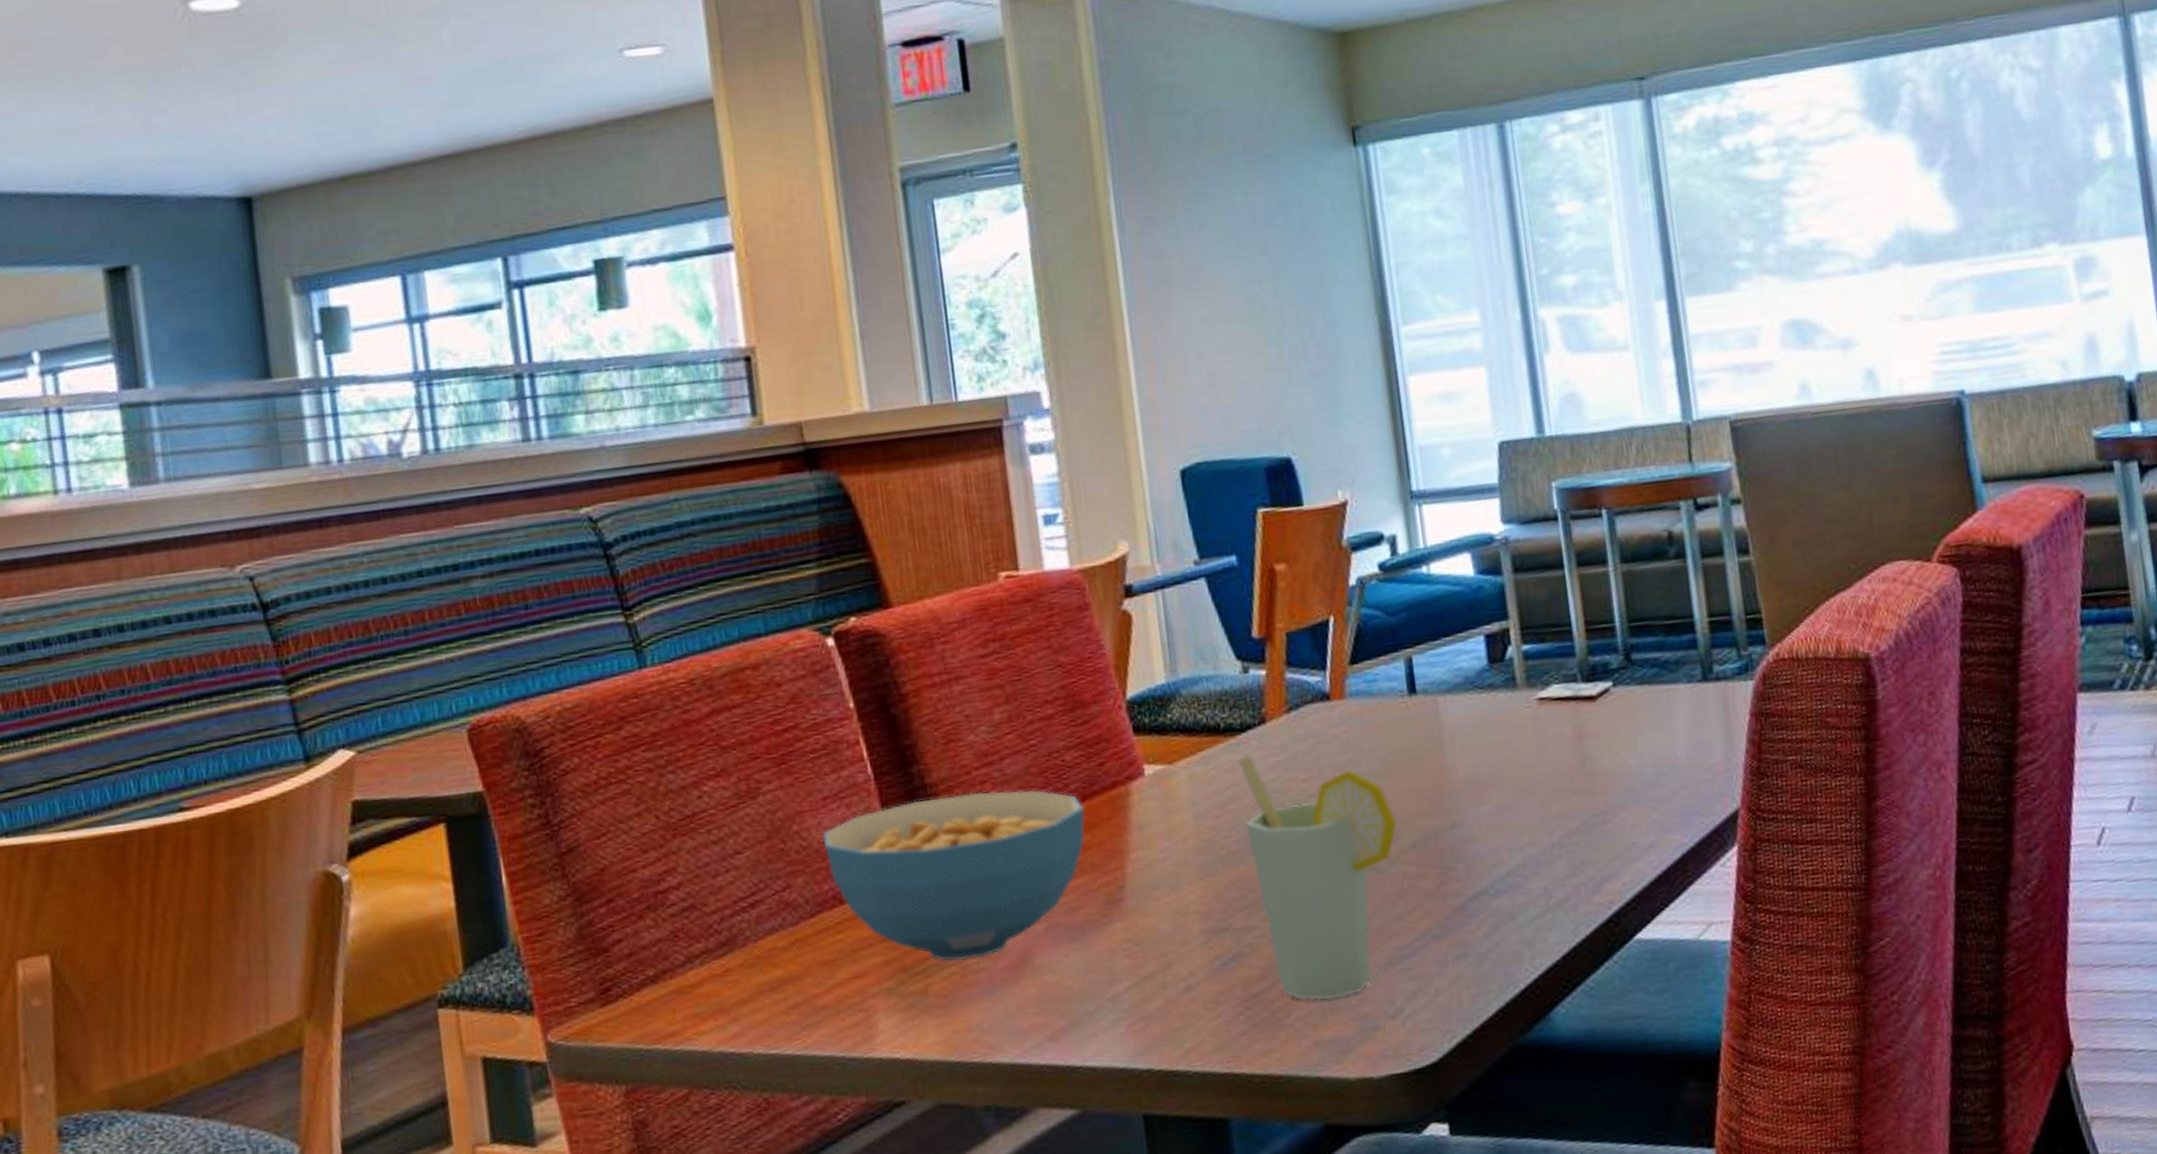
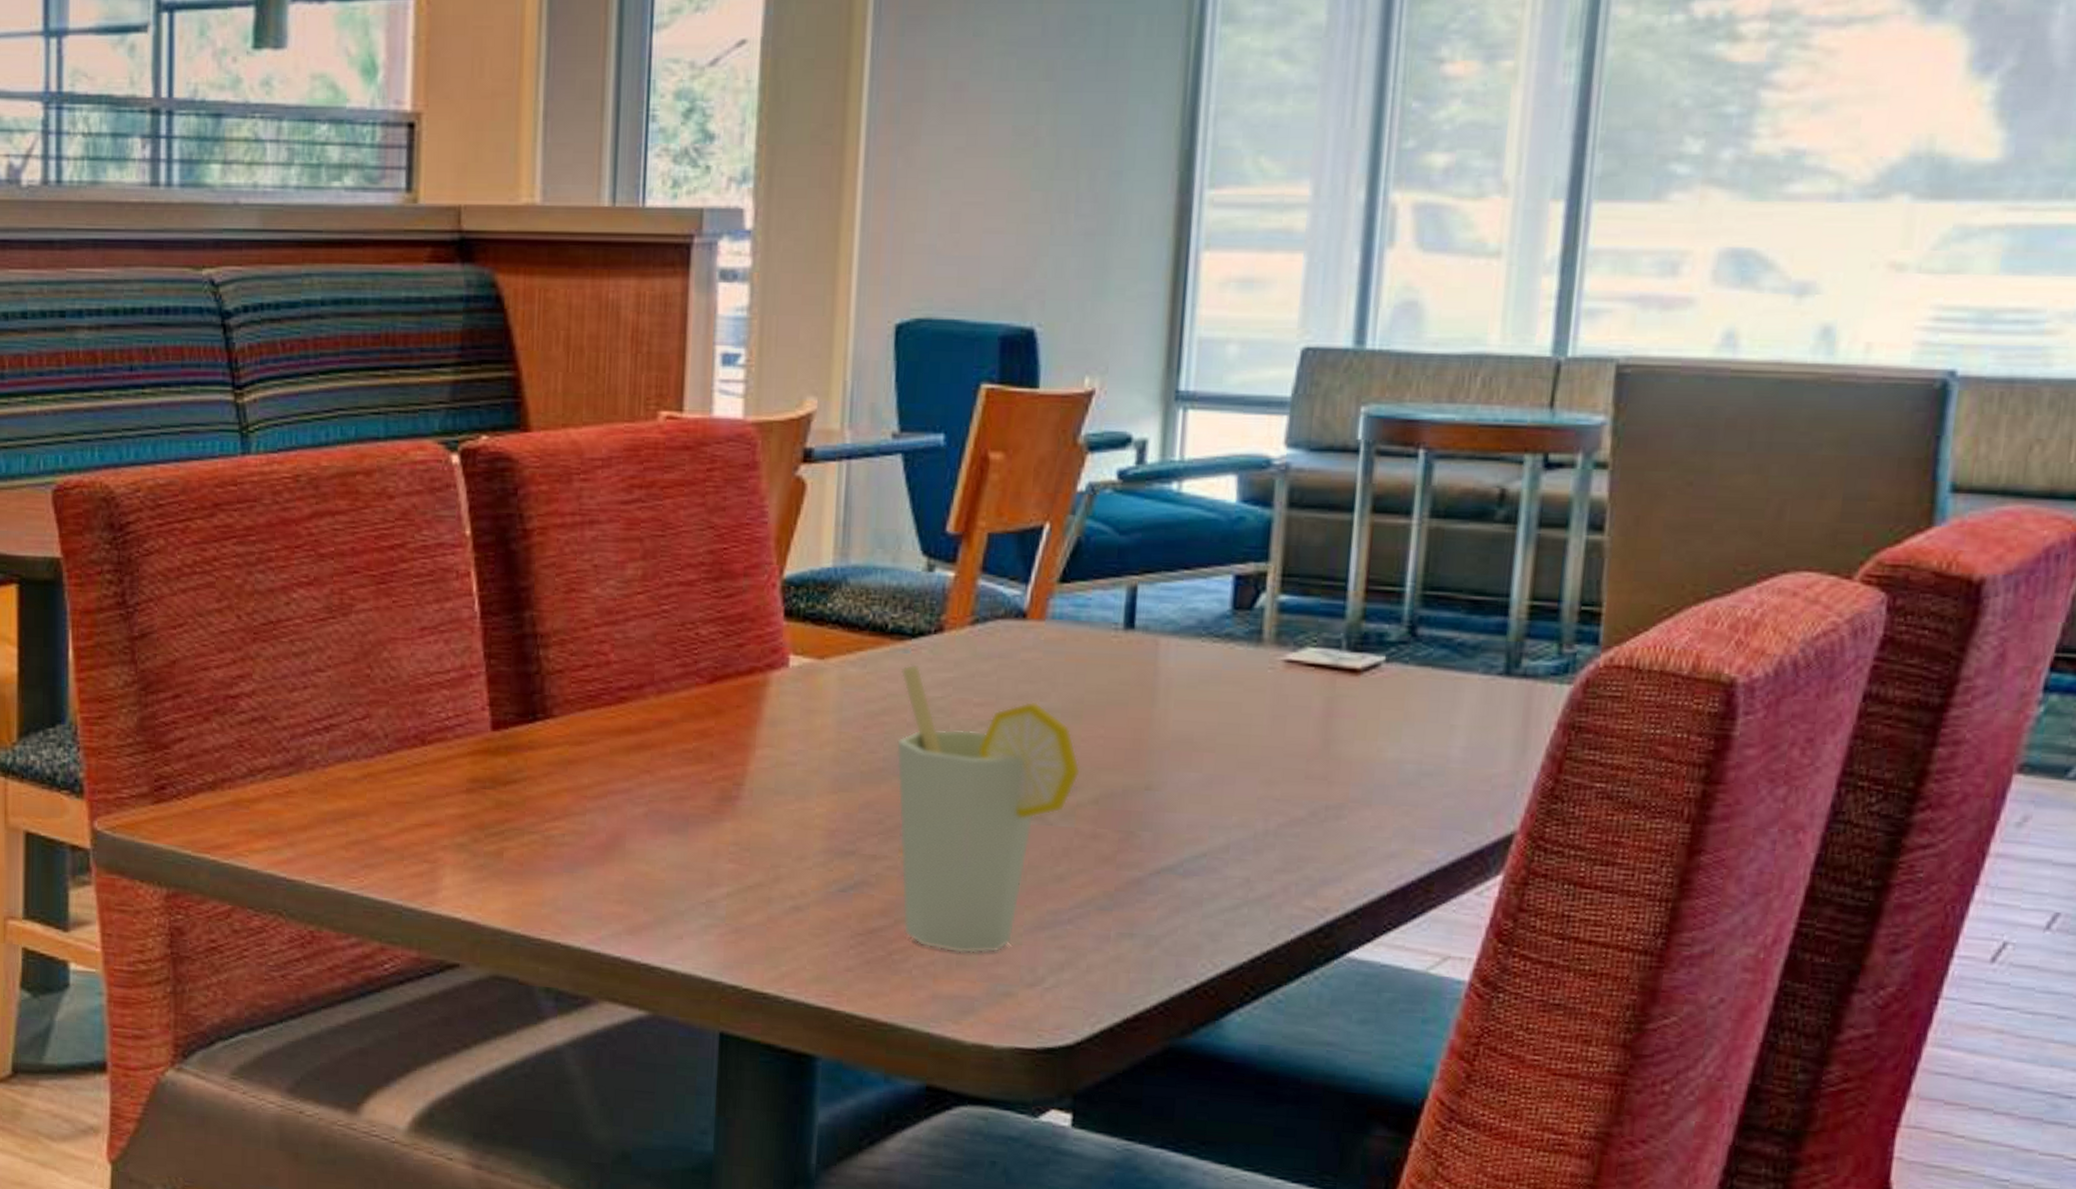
cereal bowl: present [822,789,1086,962] -> none [413,648,713,832]

